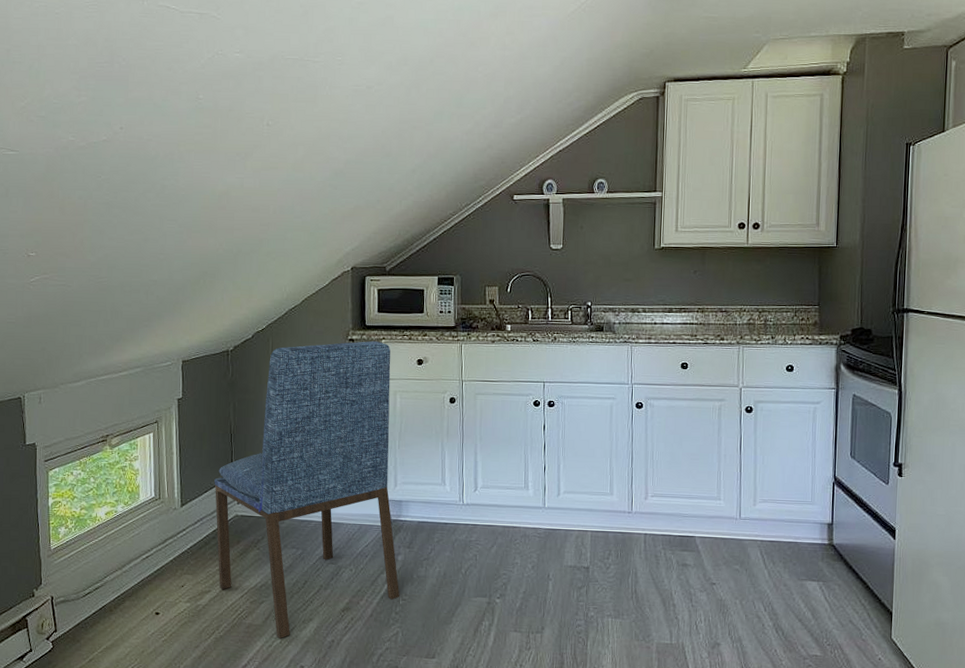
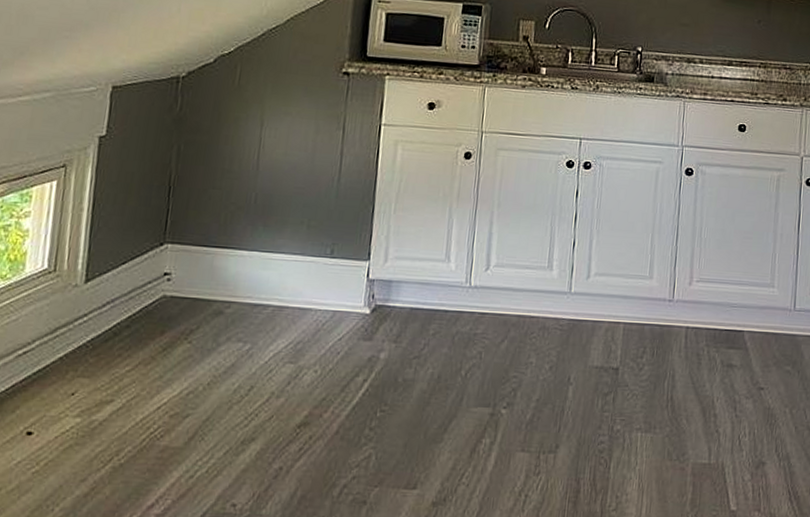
dining chair: present [214,340,400,638] -> none [127,76,396,466]

